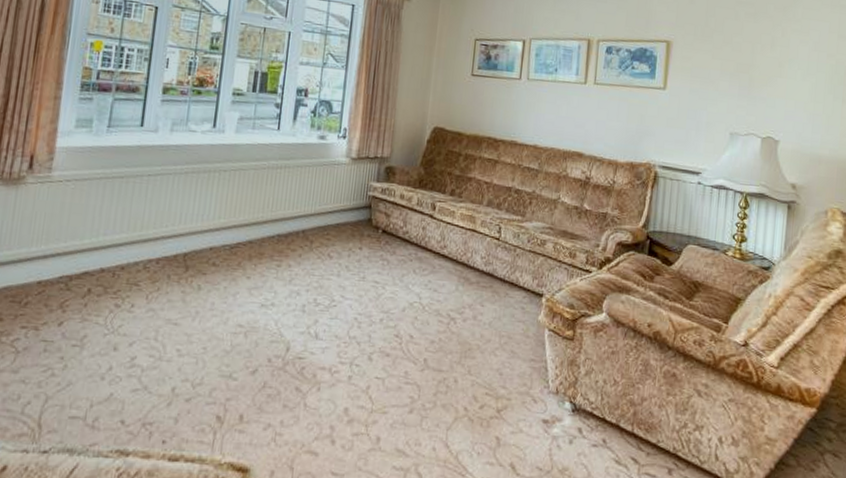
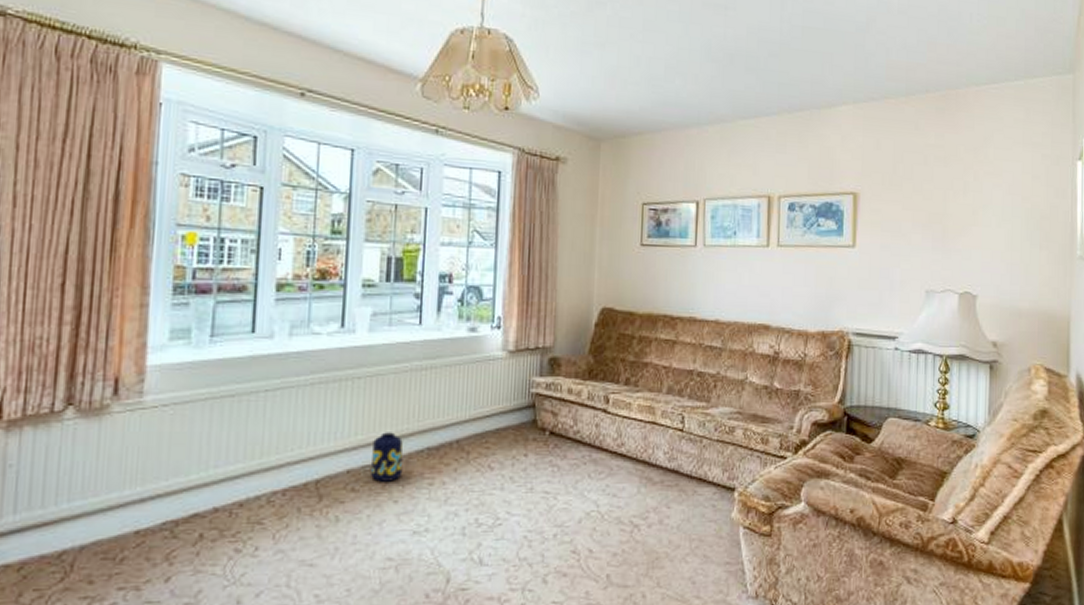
vase: none [229,218,258,261] -> present [371,432,404,482]

